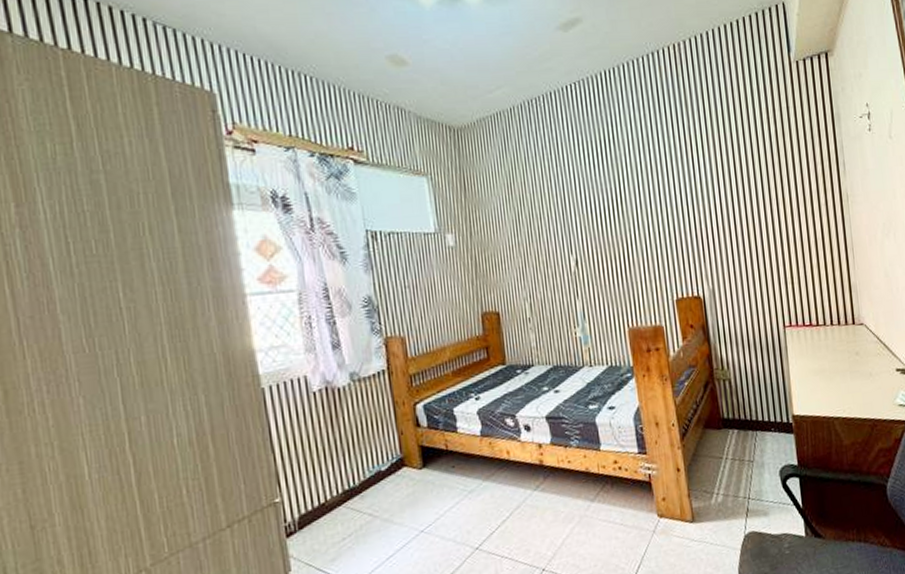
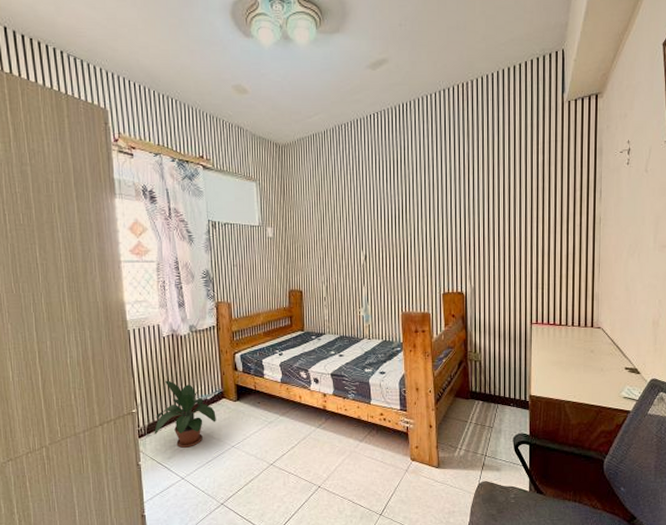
potted plant: none [308,451,396,543] -> present [154,380,216,448]

